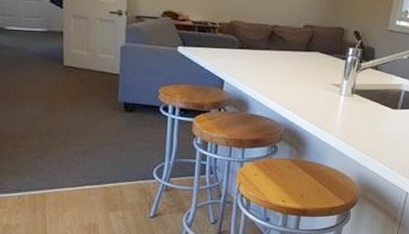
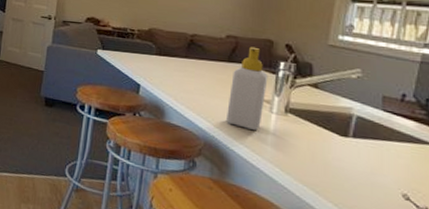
soap bottle: none [302,35,339,112] -> present [225,46,268,130]

